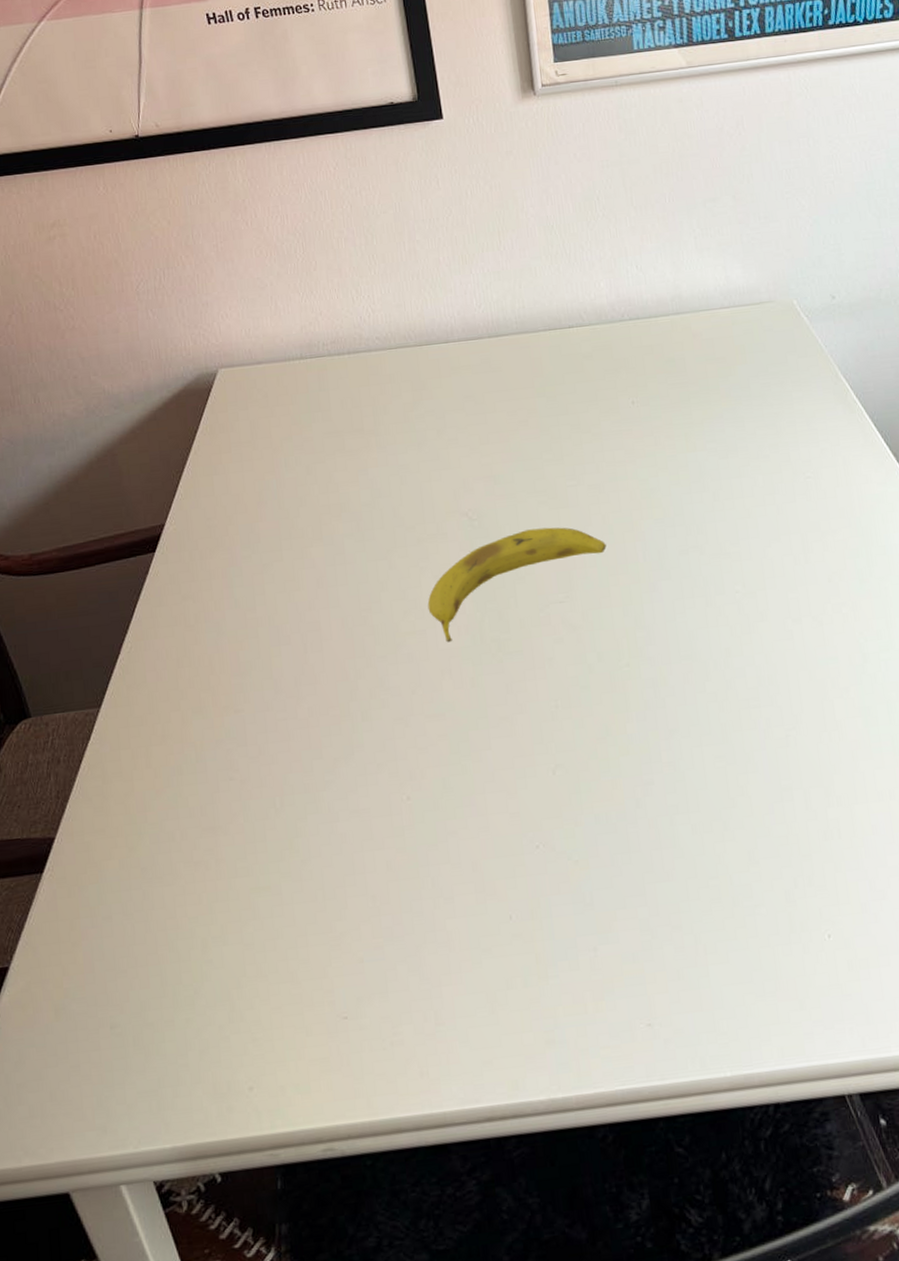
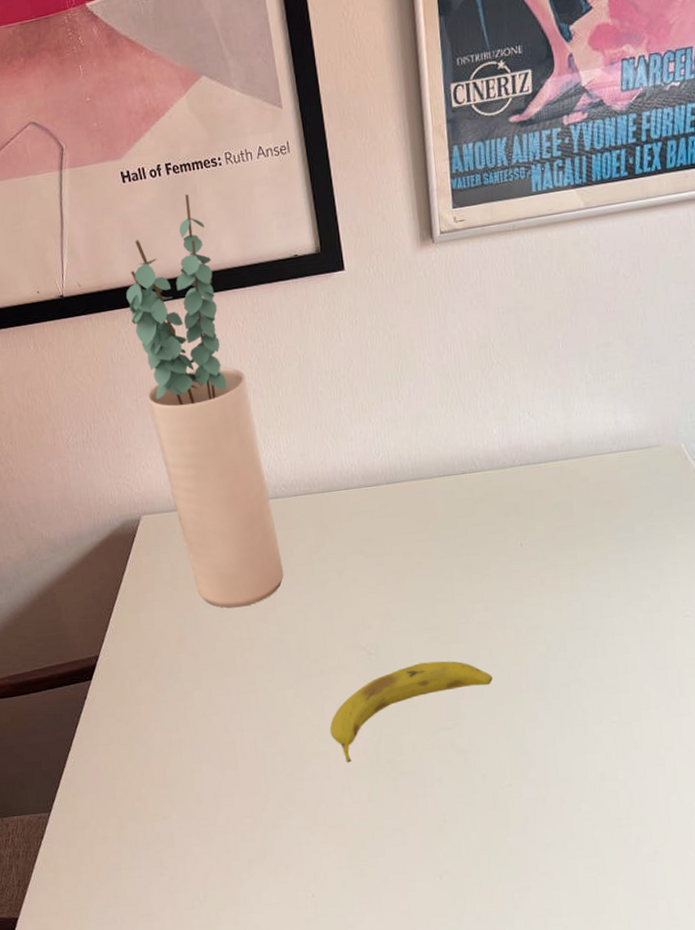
vase: none [208,38,377,470] -> present [126,194,284,608]

